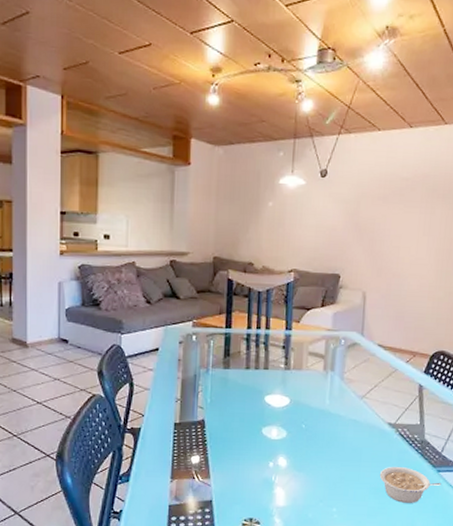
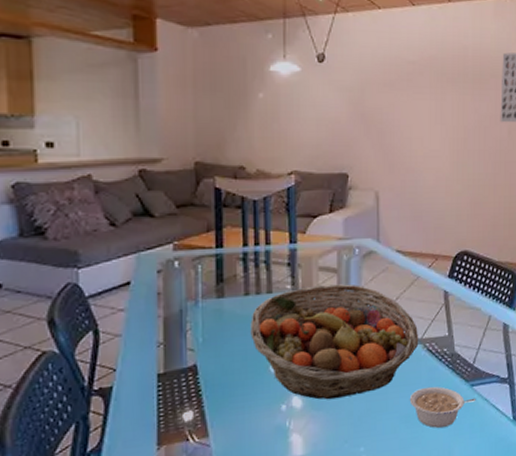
fruit basket: none [248,367,393,464] -> present [250,284,419,400]

